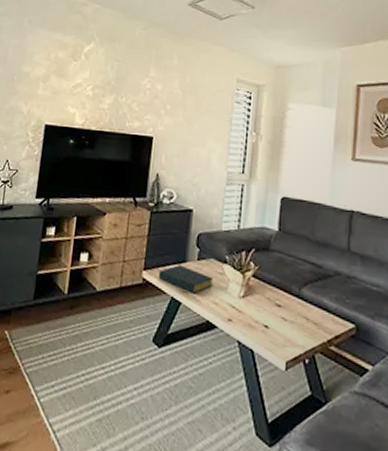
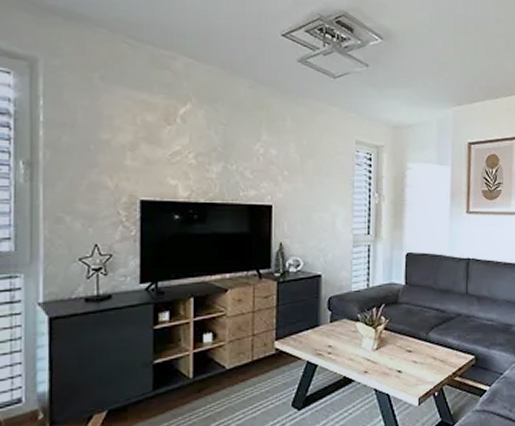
hardback book: present [158,265,213,294] -> none [291,330,347,355]

